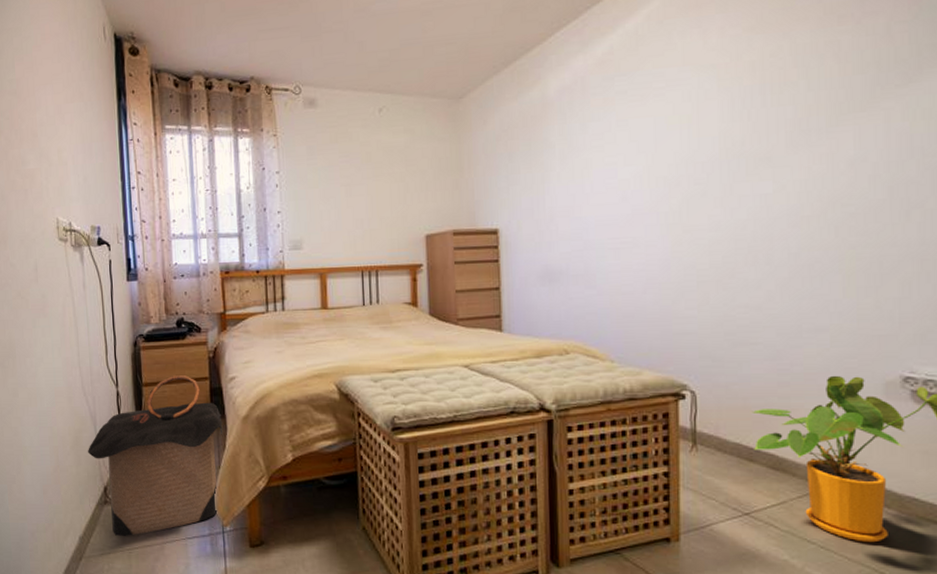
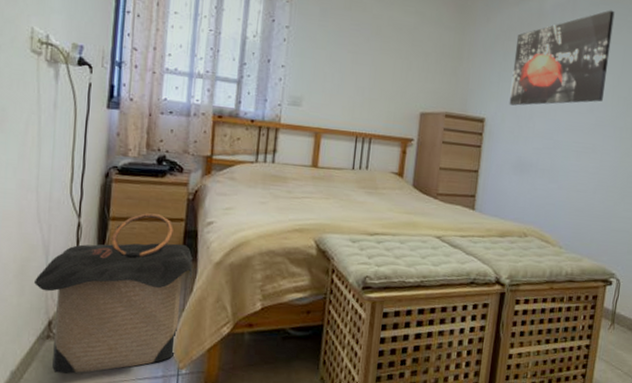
wall art: none [521,80,637,210] -> present [509,10,615,106]

